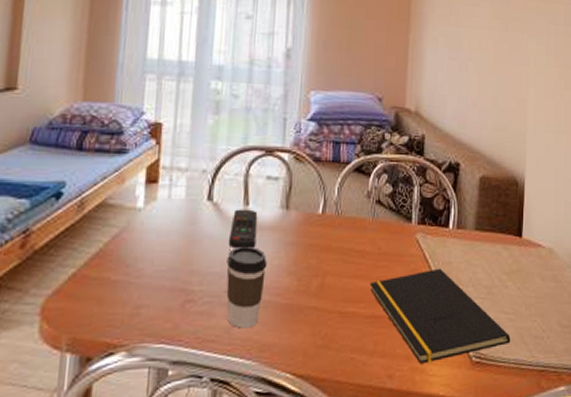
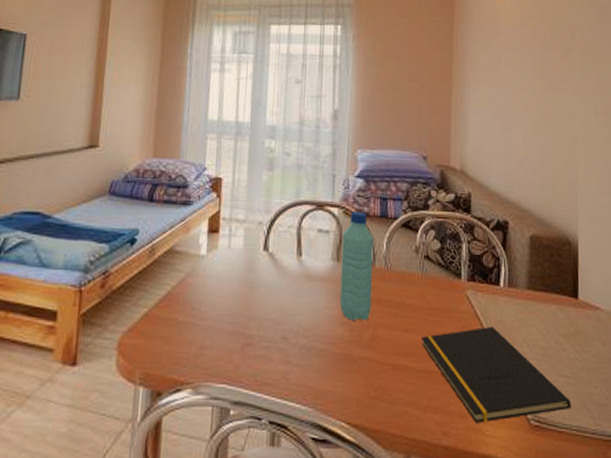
coffee cup: present [226,245,268,329] -> none [282,294,321,375]
remote control: present [228,209,257,249] -> none [283,259,310,298]
water bottle: none [288,157,325,269] -> present [340,211,373,321]

